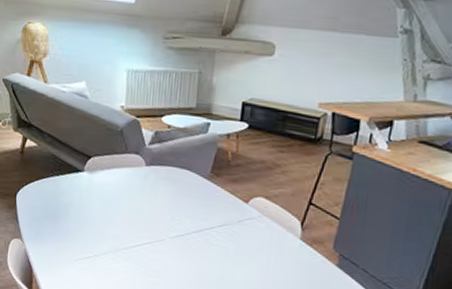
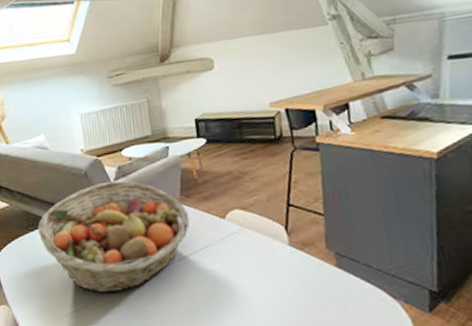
fruit basket: none [63,144,214,249] -> present [38,180,190,294]

